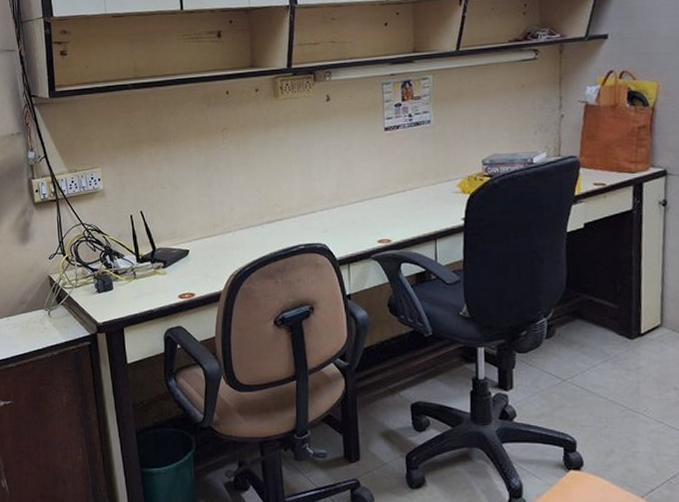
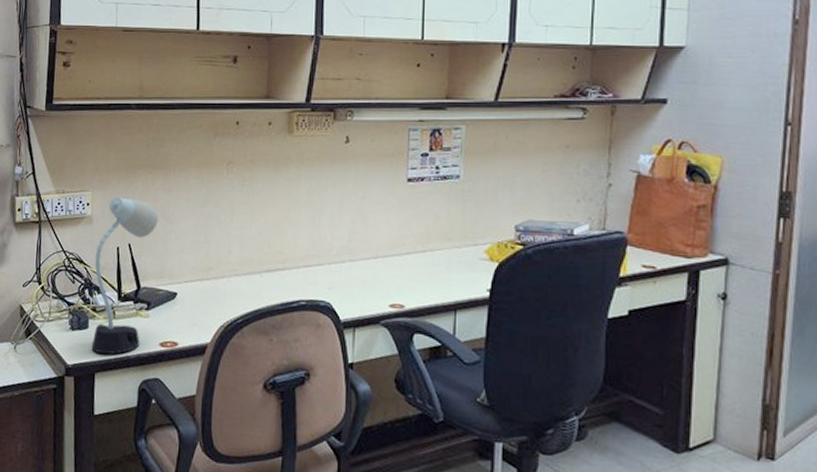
desk lamp: none [111,170,165,311] -> present [91,197,158,355]

